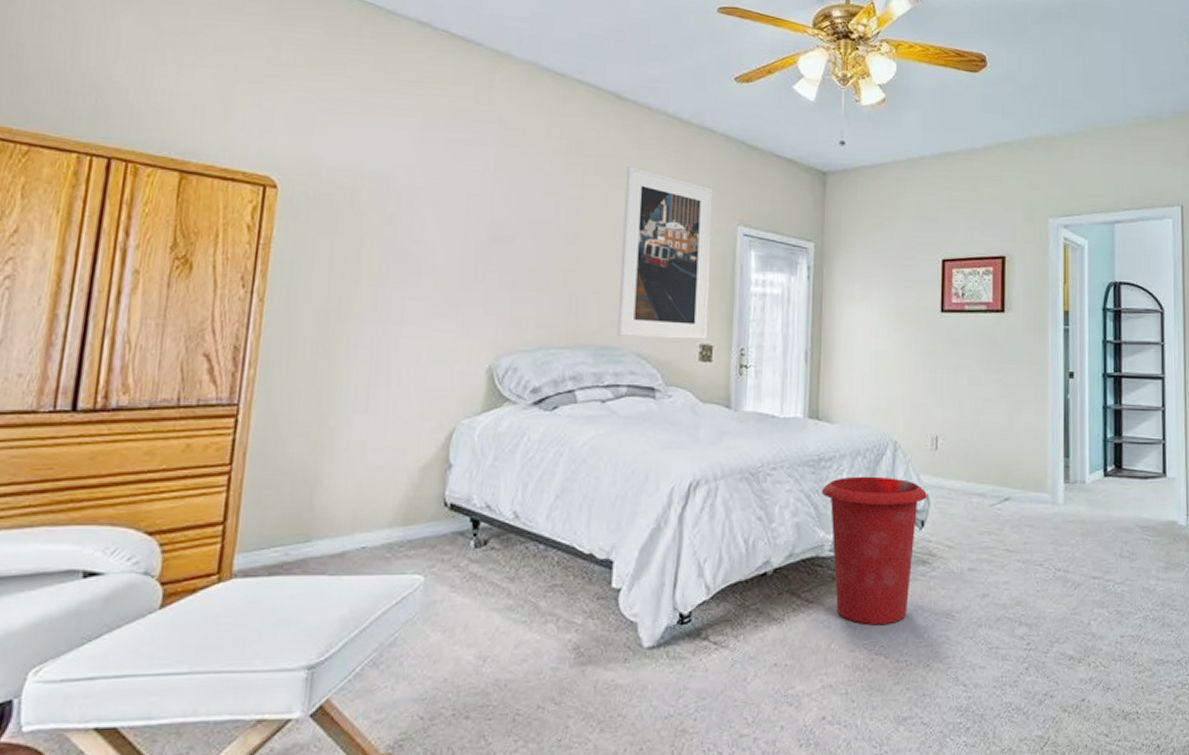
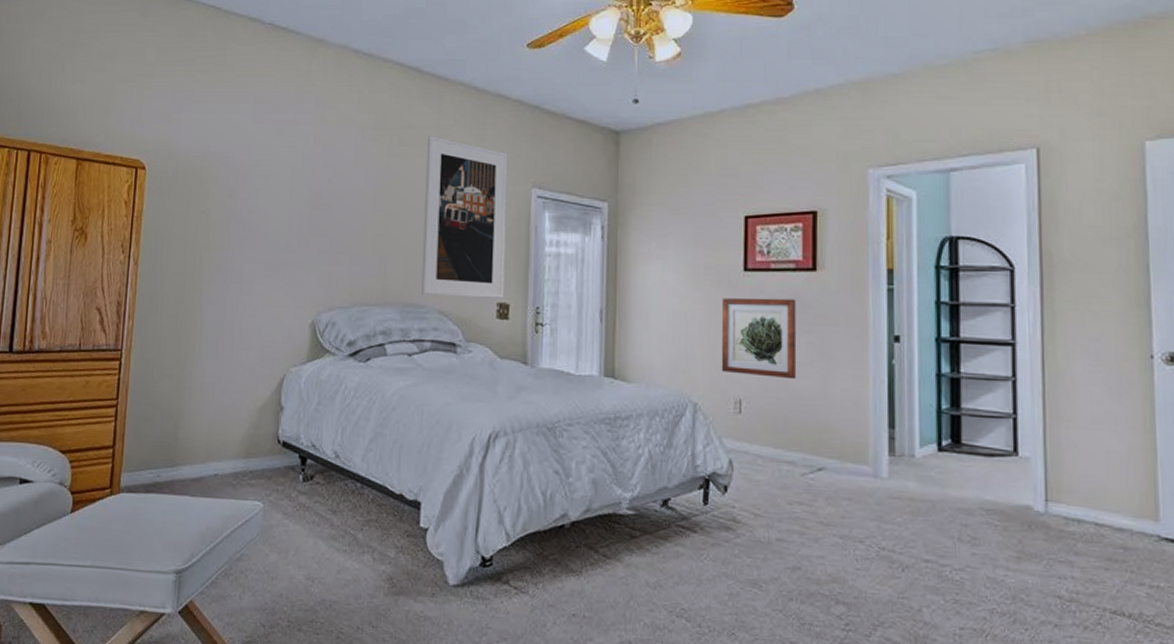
waste bin: present [821,476,927,626] -> none [617,436,730,588]
wall art: none [920,338,987,415] -> present [721,298,797,380]

